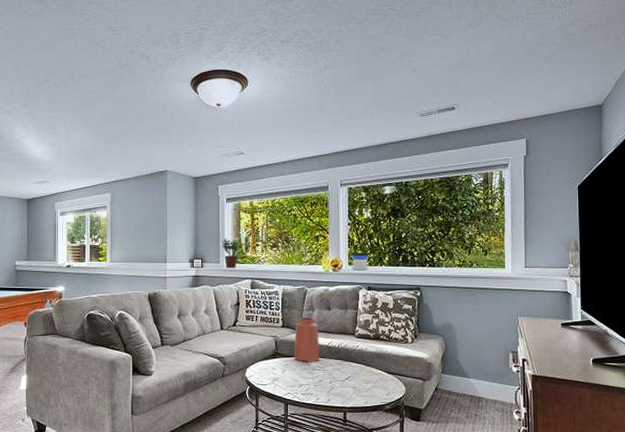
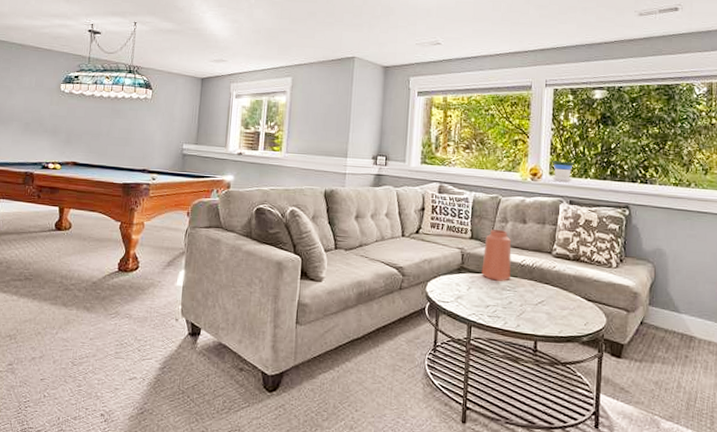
potted plant: present [221,239,239,268] -> none [409,136,429,169]

